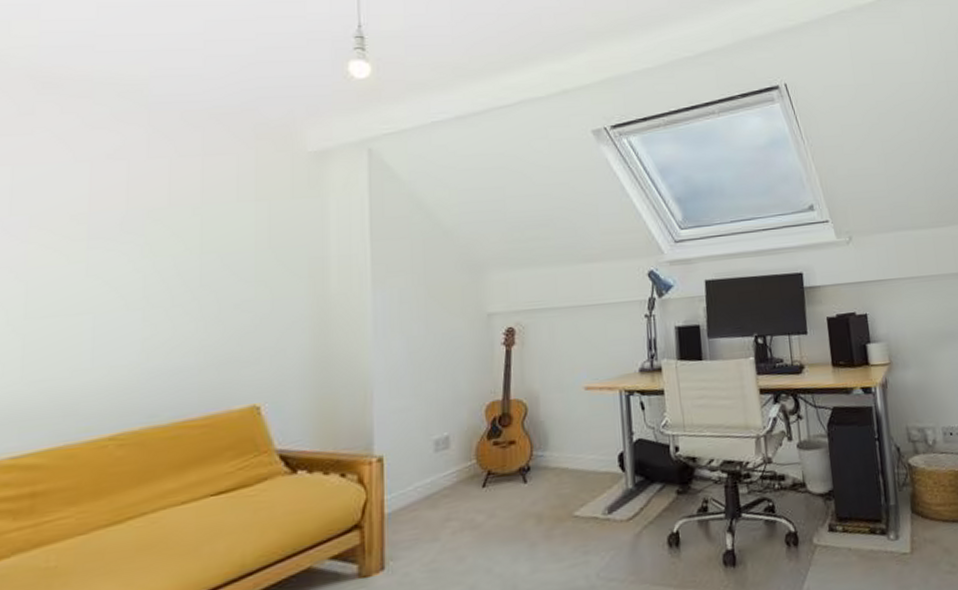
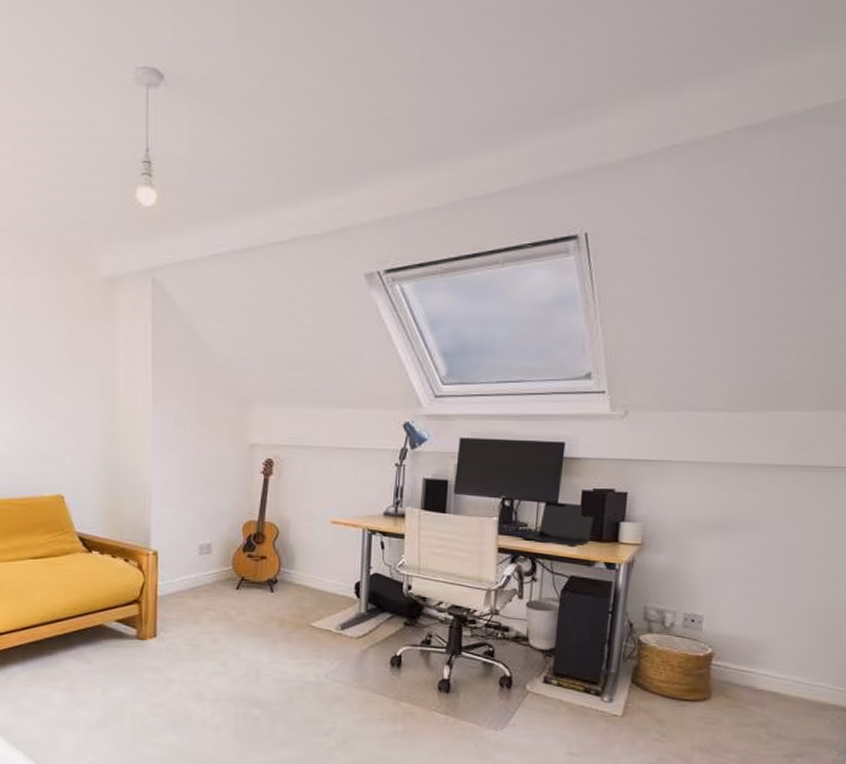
laptop: none [780,331,844,377] -> present [522,500,596,546]

